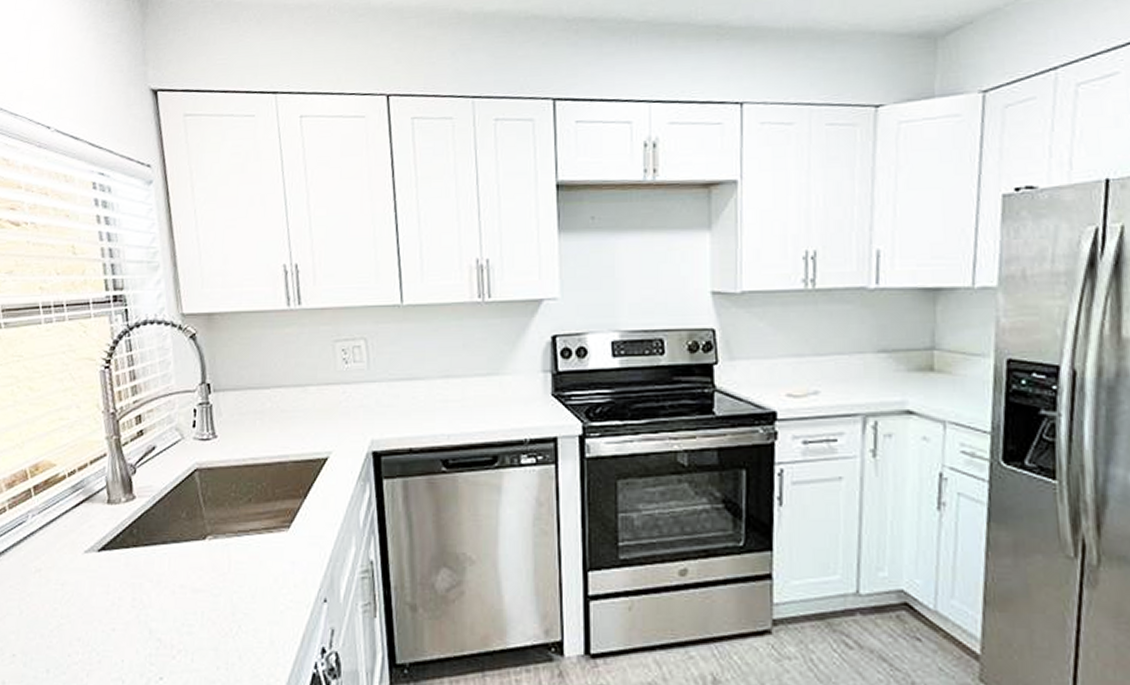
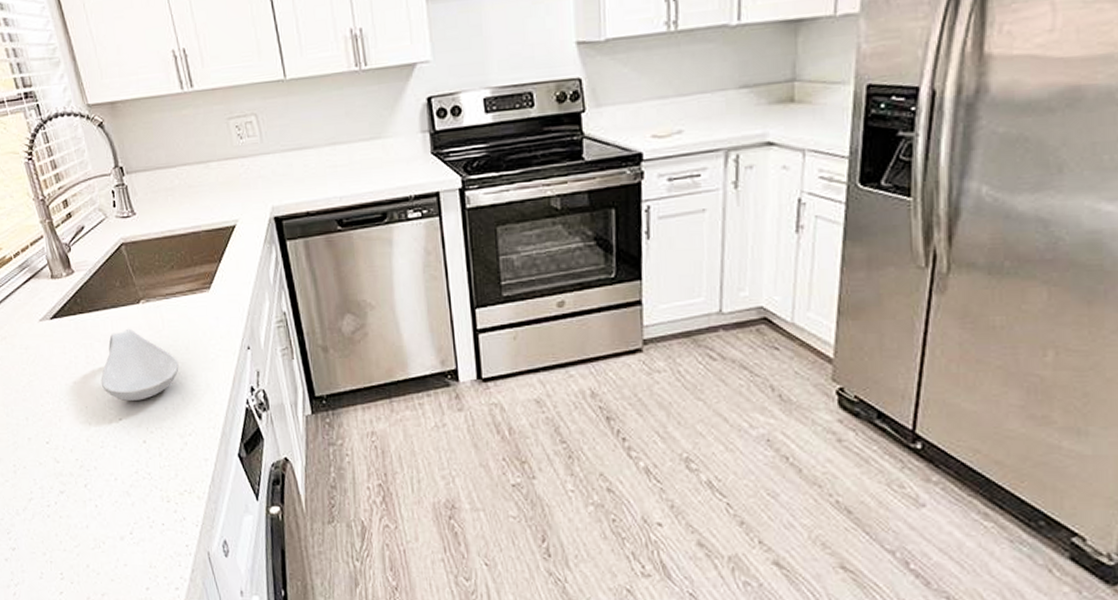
spoon rest: none [145,568,241,657] -> present [100,328,179,401]

